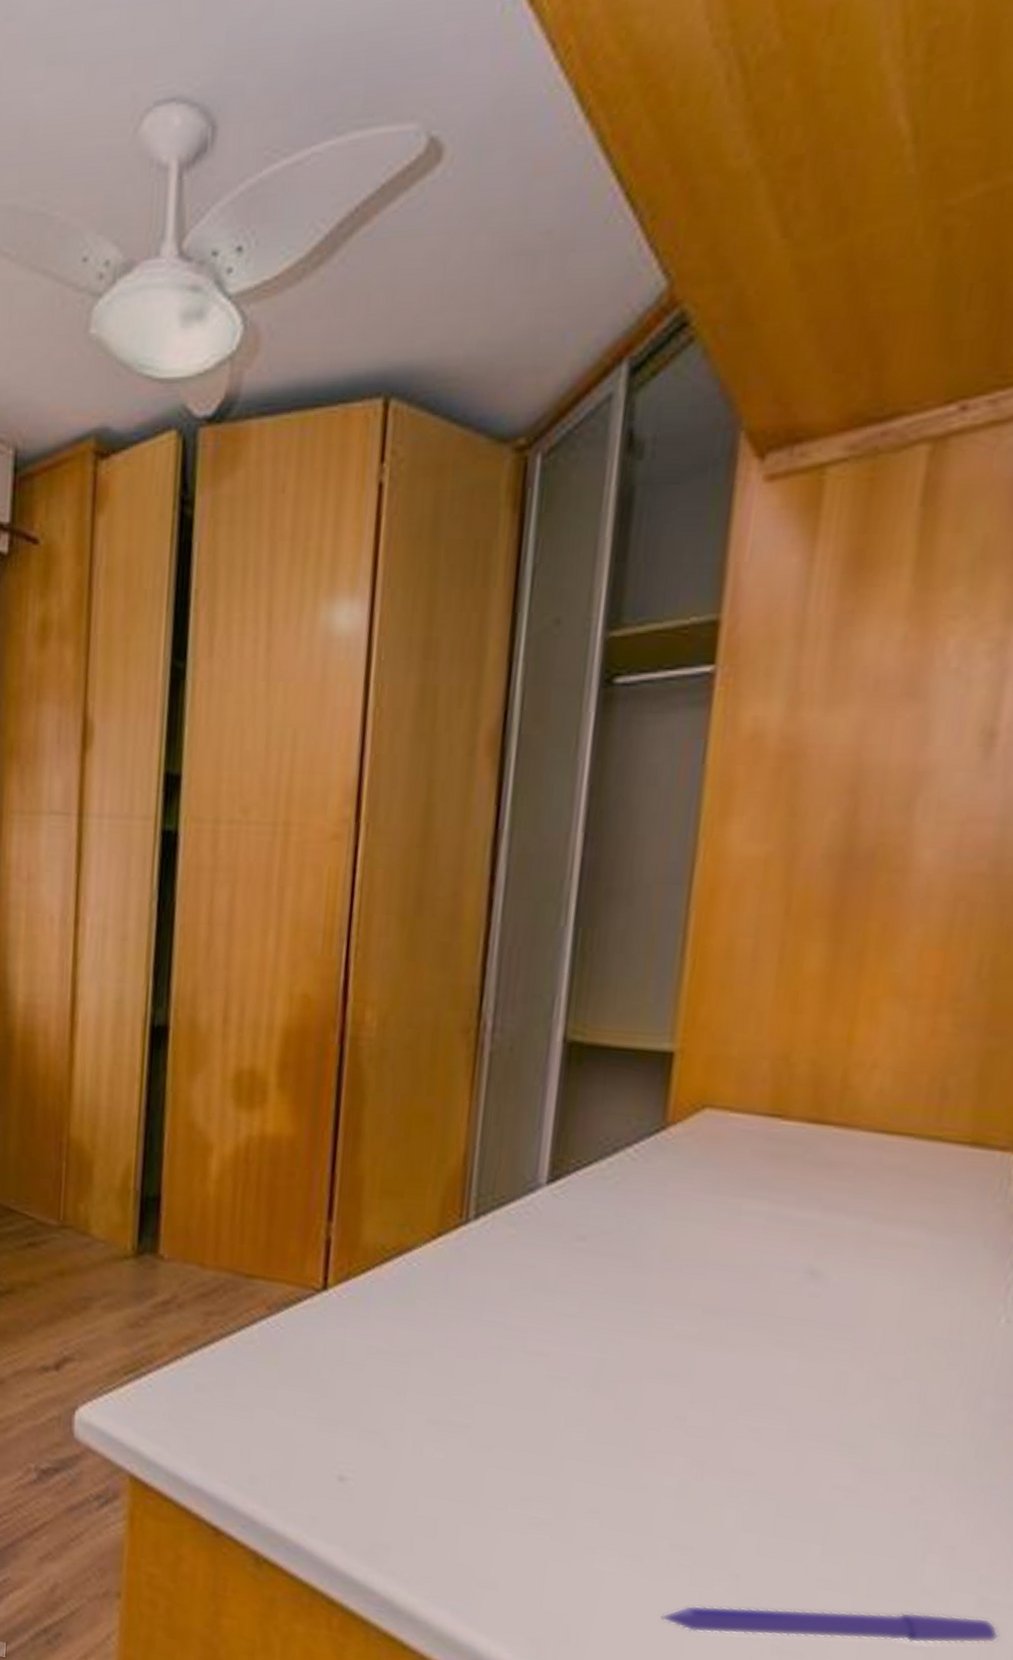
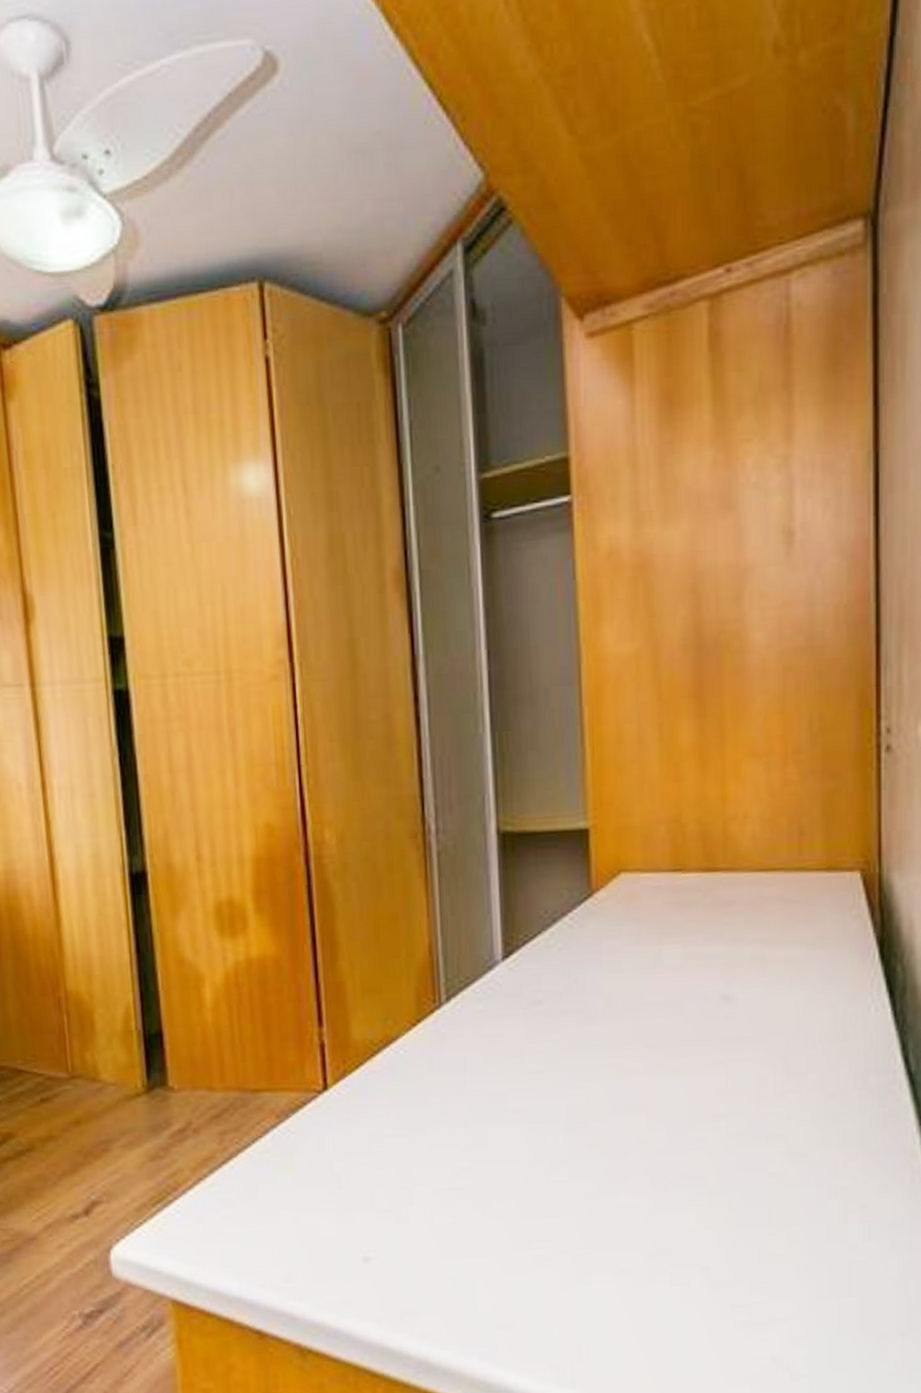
pen: present [661,1605,1000,1644] -> none [653,1257,910,1325]

